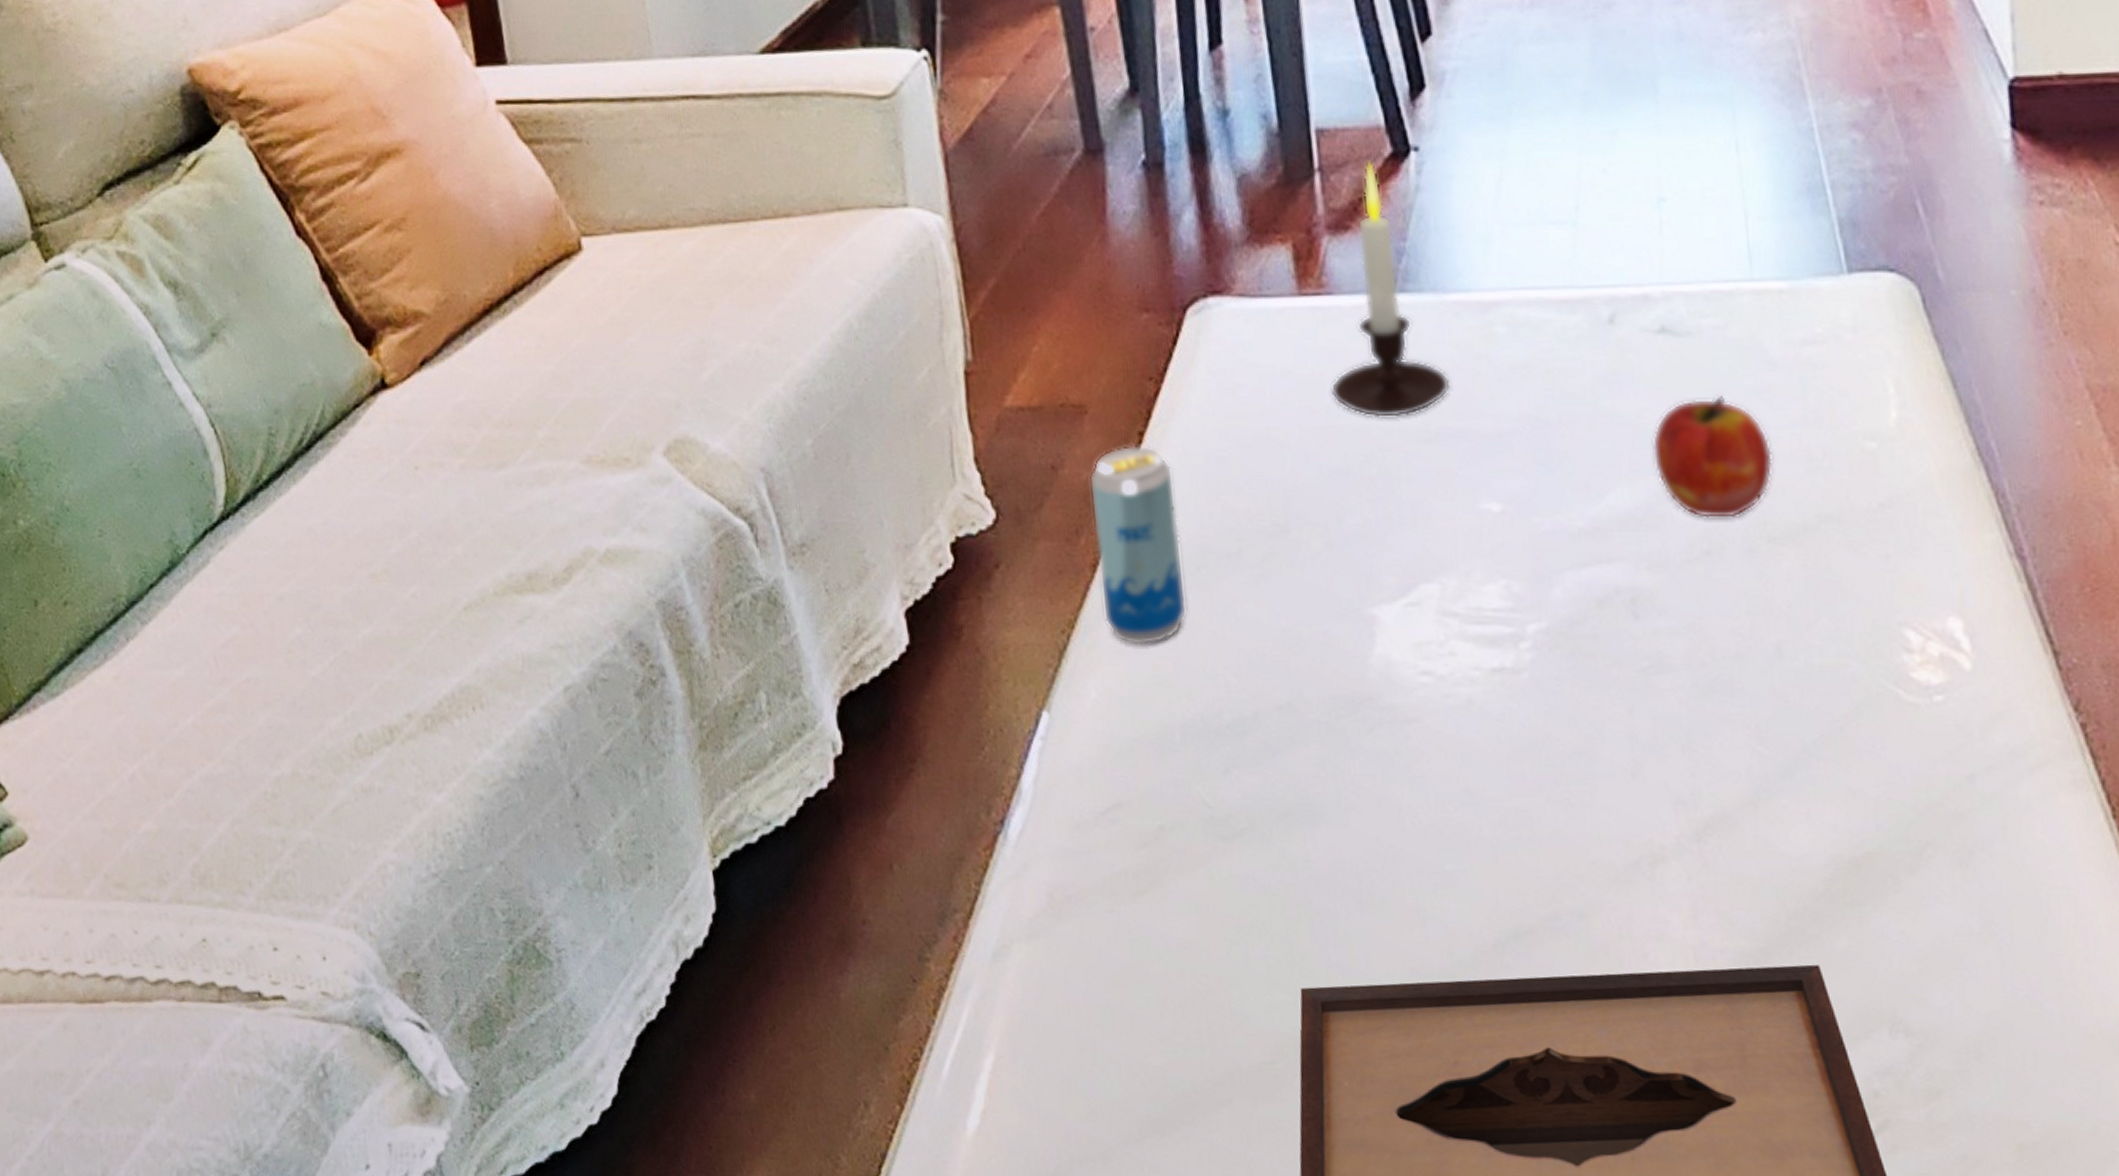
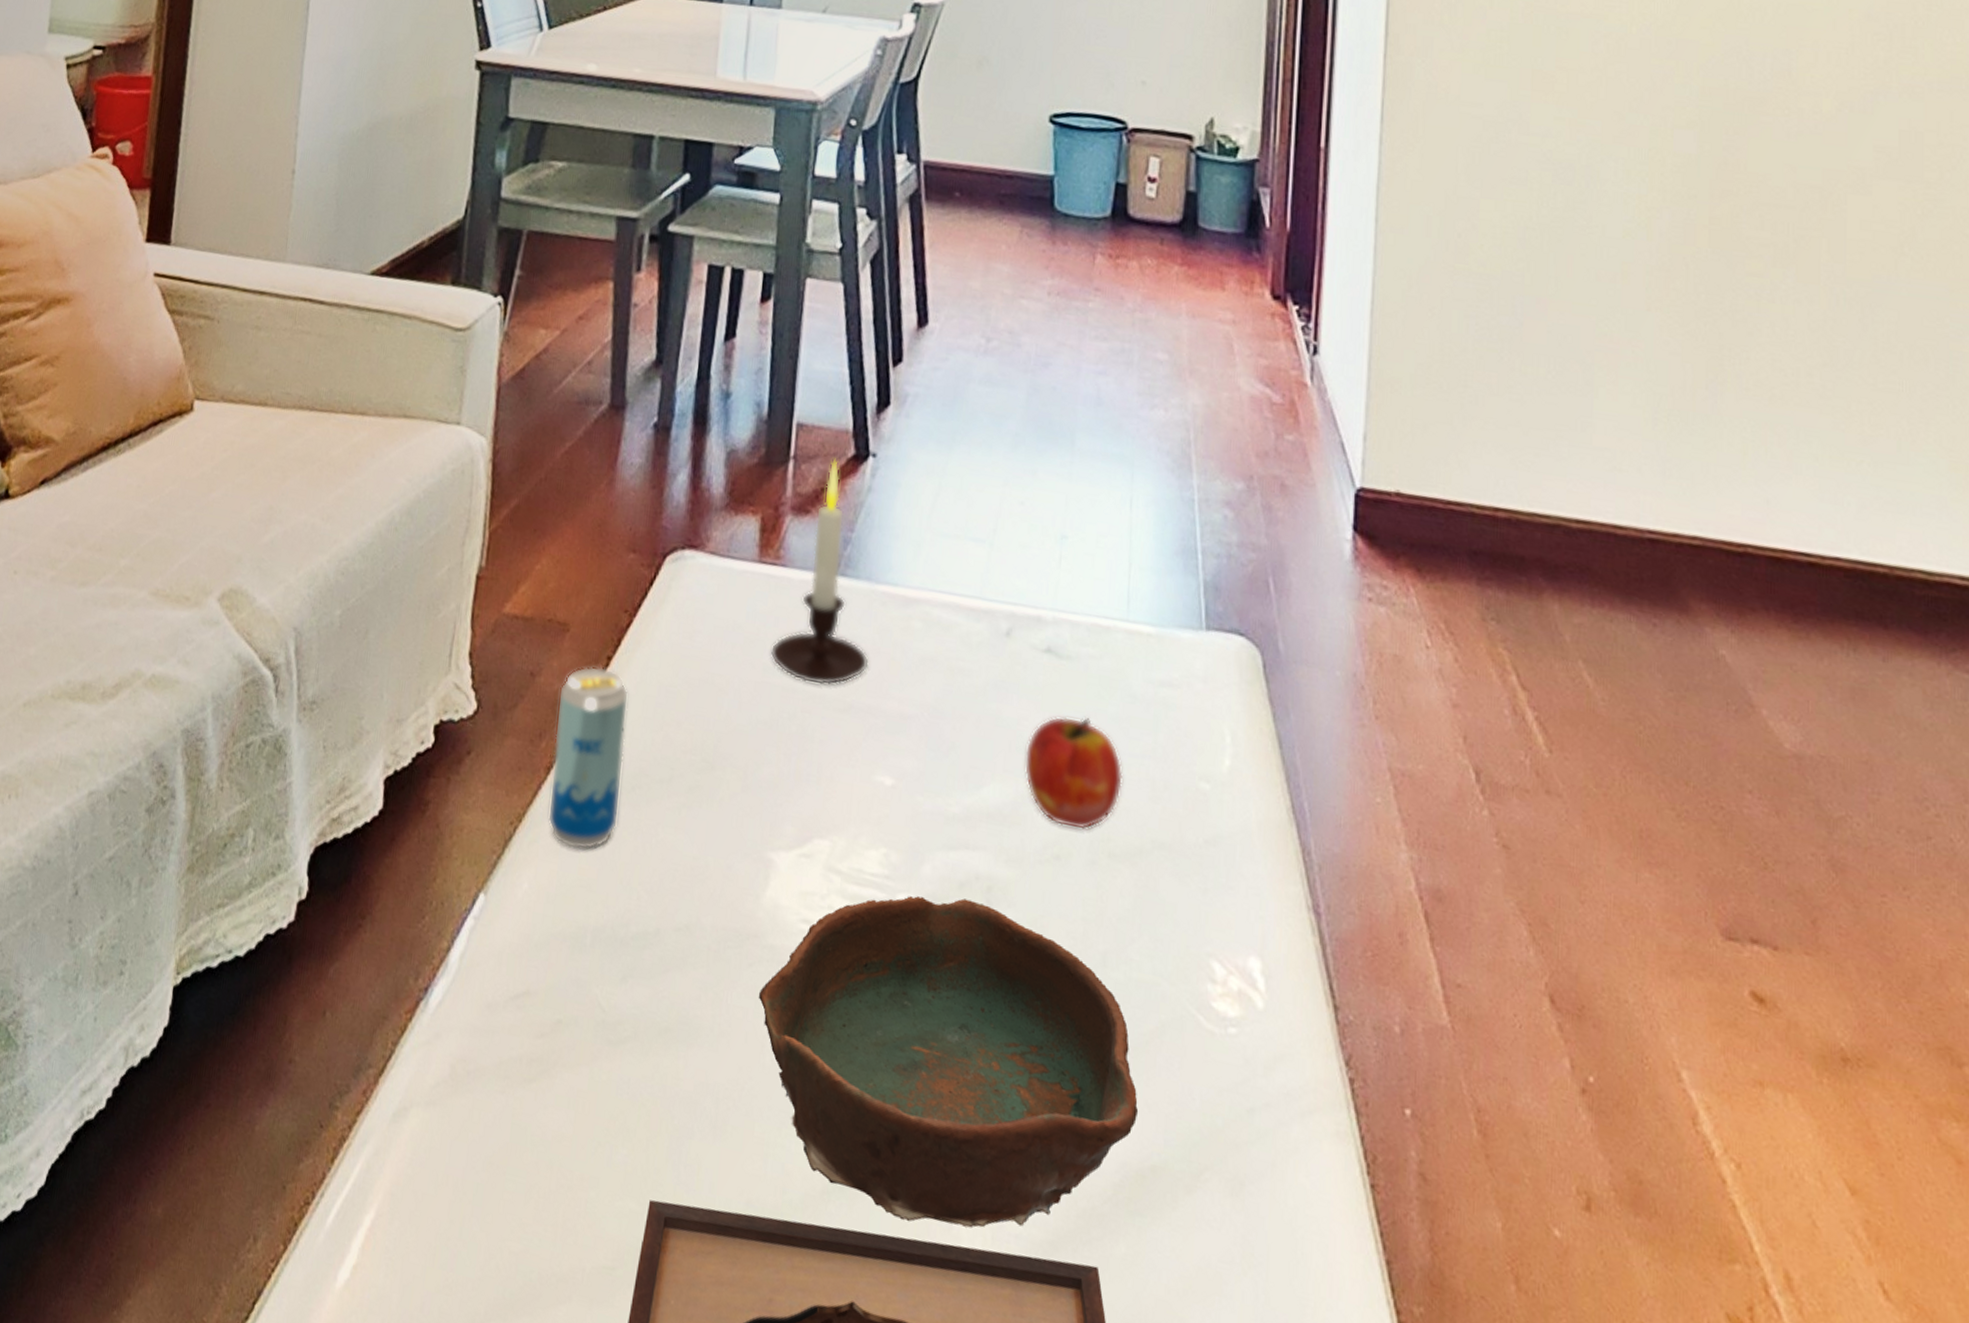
bowl: none [1384,616,1842,957] -> present [758,896,1138,1228]

